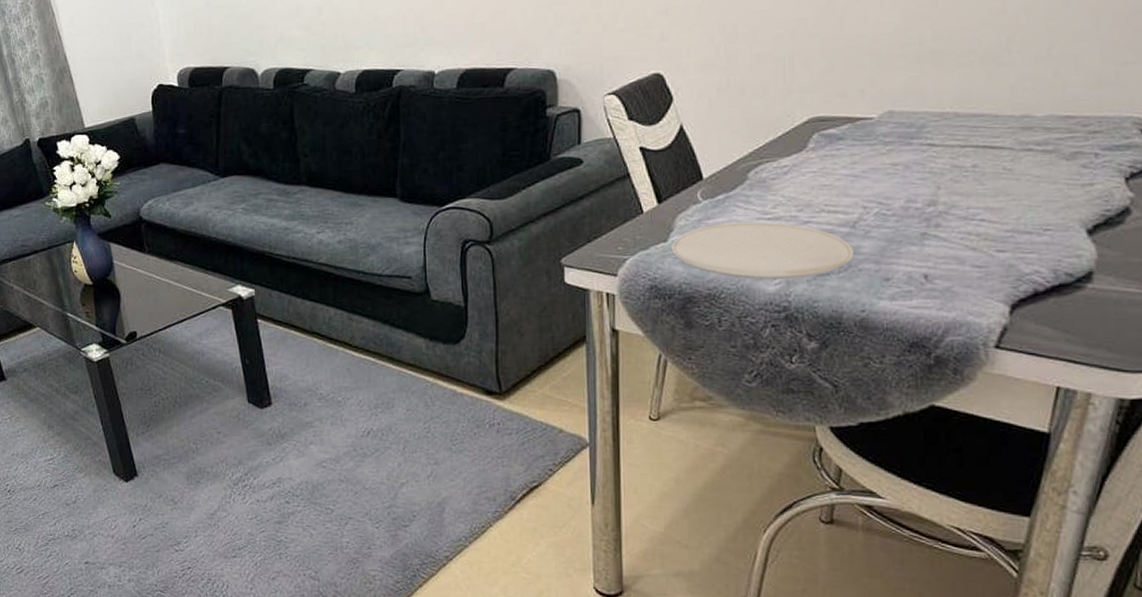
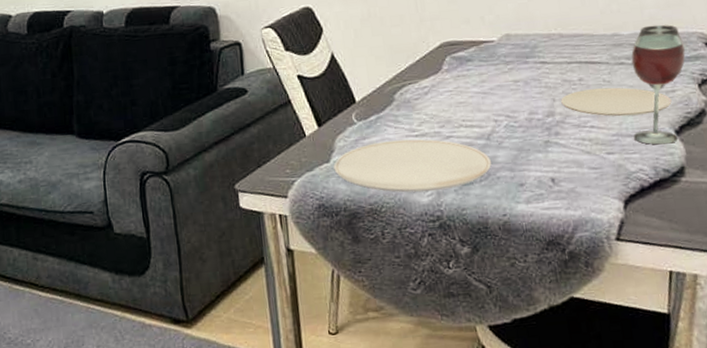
plate: none [947,176,1088,211] -> present [561,87,672,117]
wineglass: none [1033,106,1114,245] -> present [631,24,686,145]

